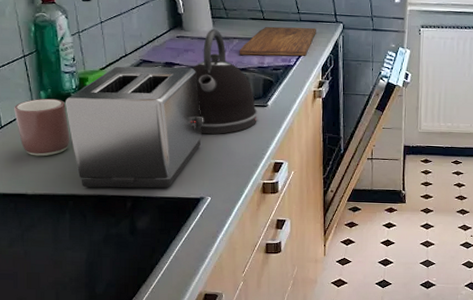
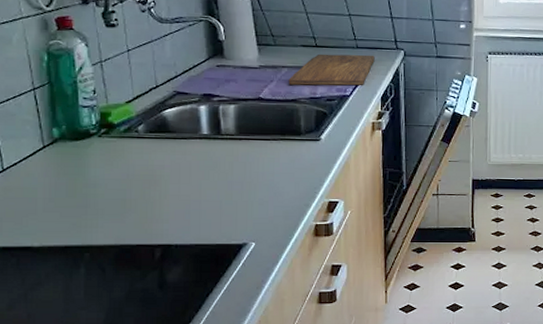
mug: present [14,98,70,157] -> none [19,136,88,203]
toaster: present [66,66,204,188] -> none [83,98,248,237]
kettle: present [192,28,258,135] -> none [234,57,309,173]

